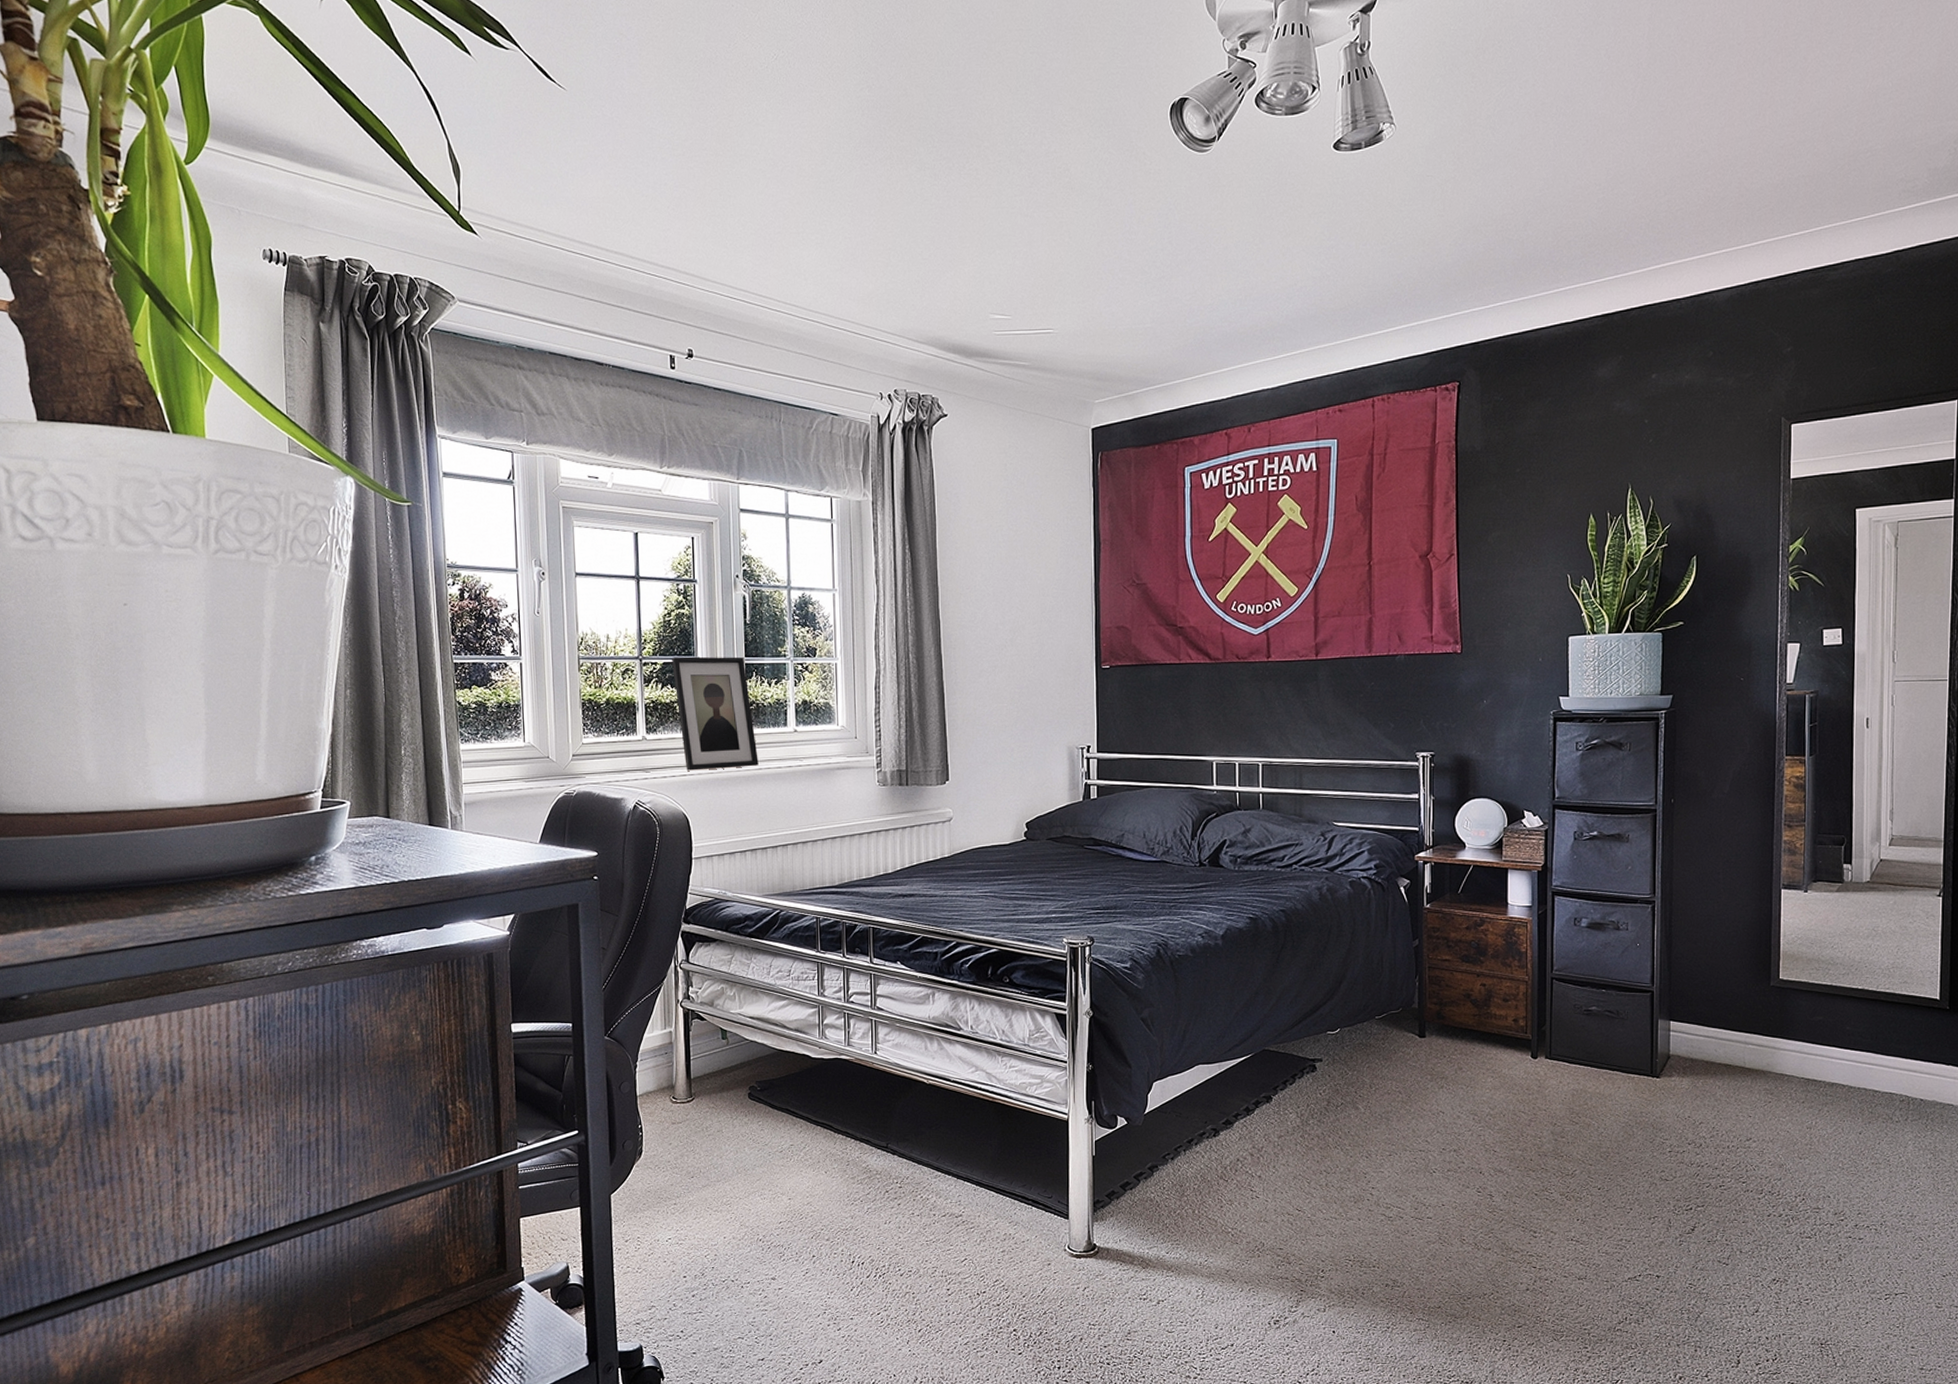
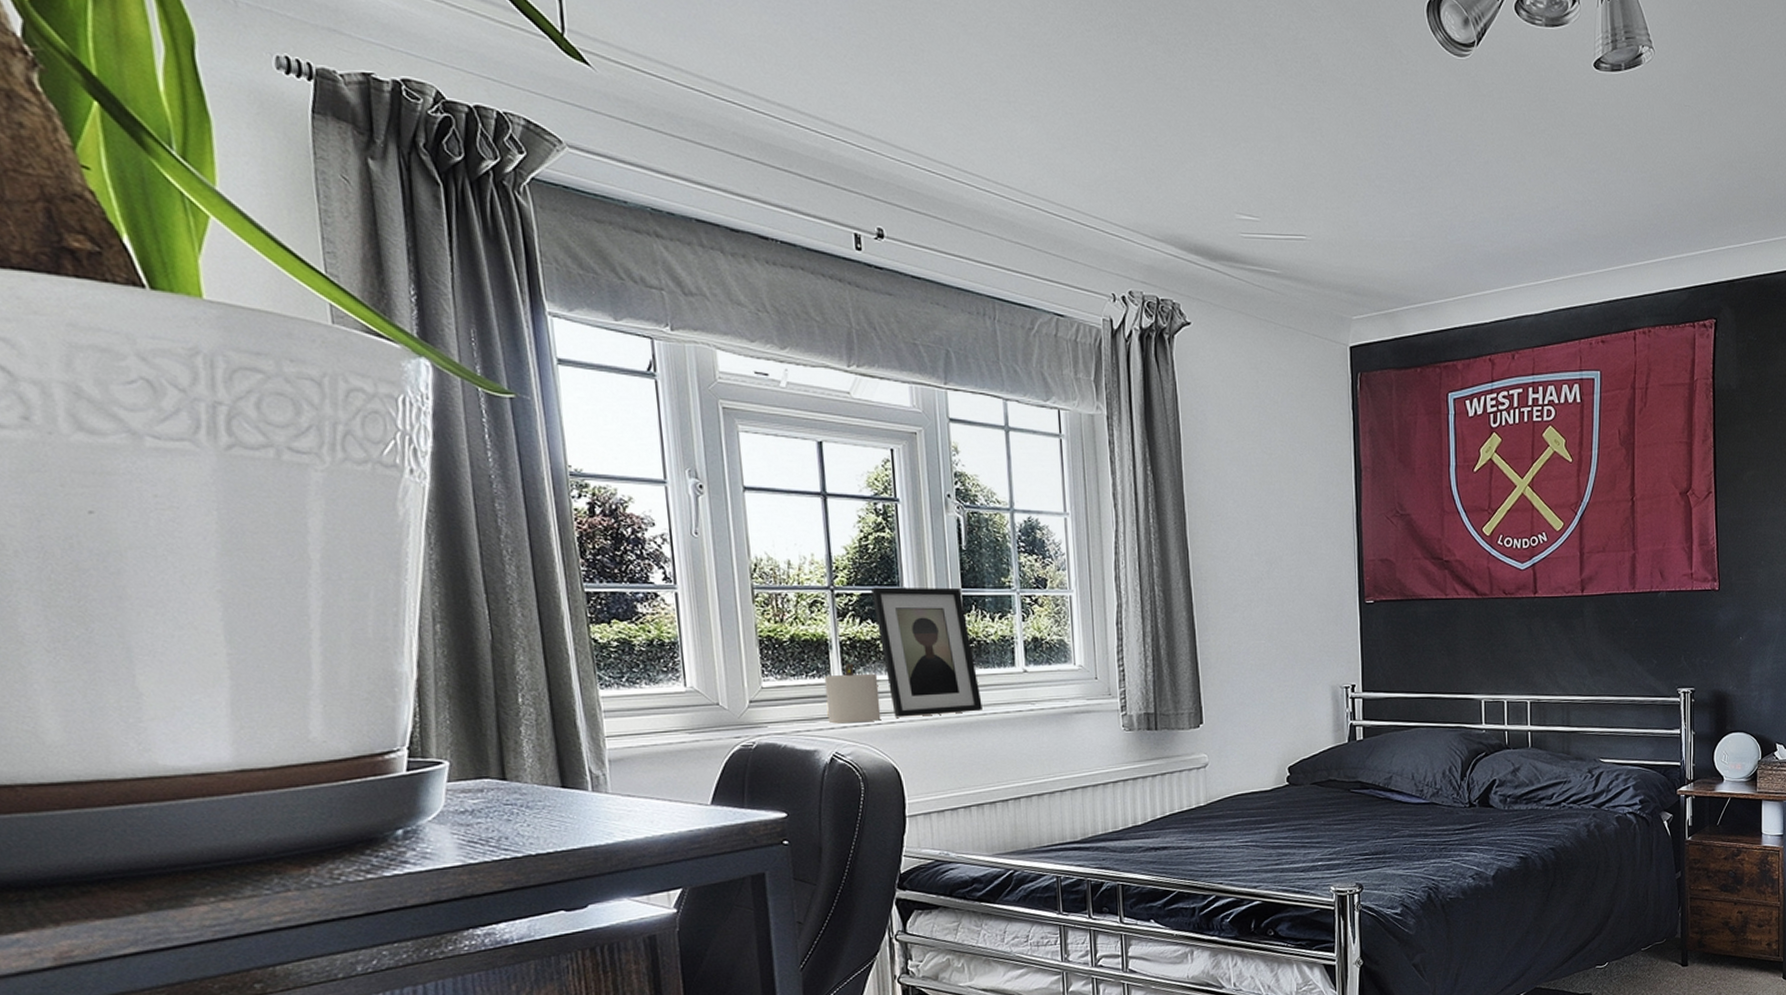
candle: none [631,723,676,775] -> present [824,663,881,724]

